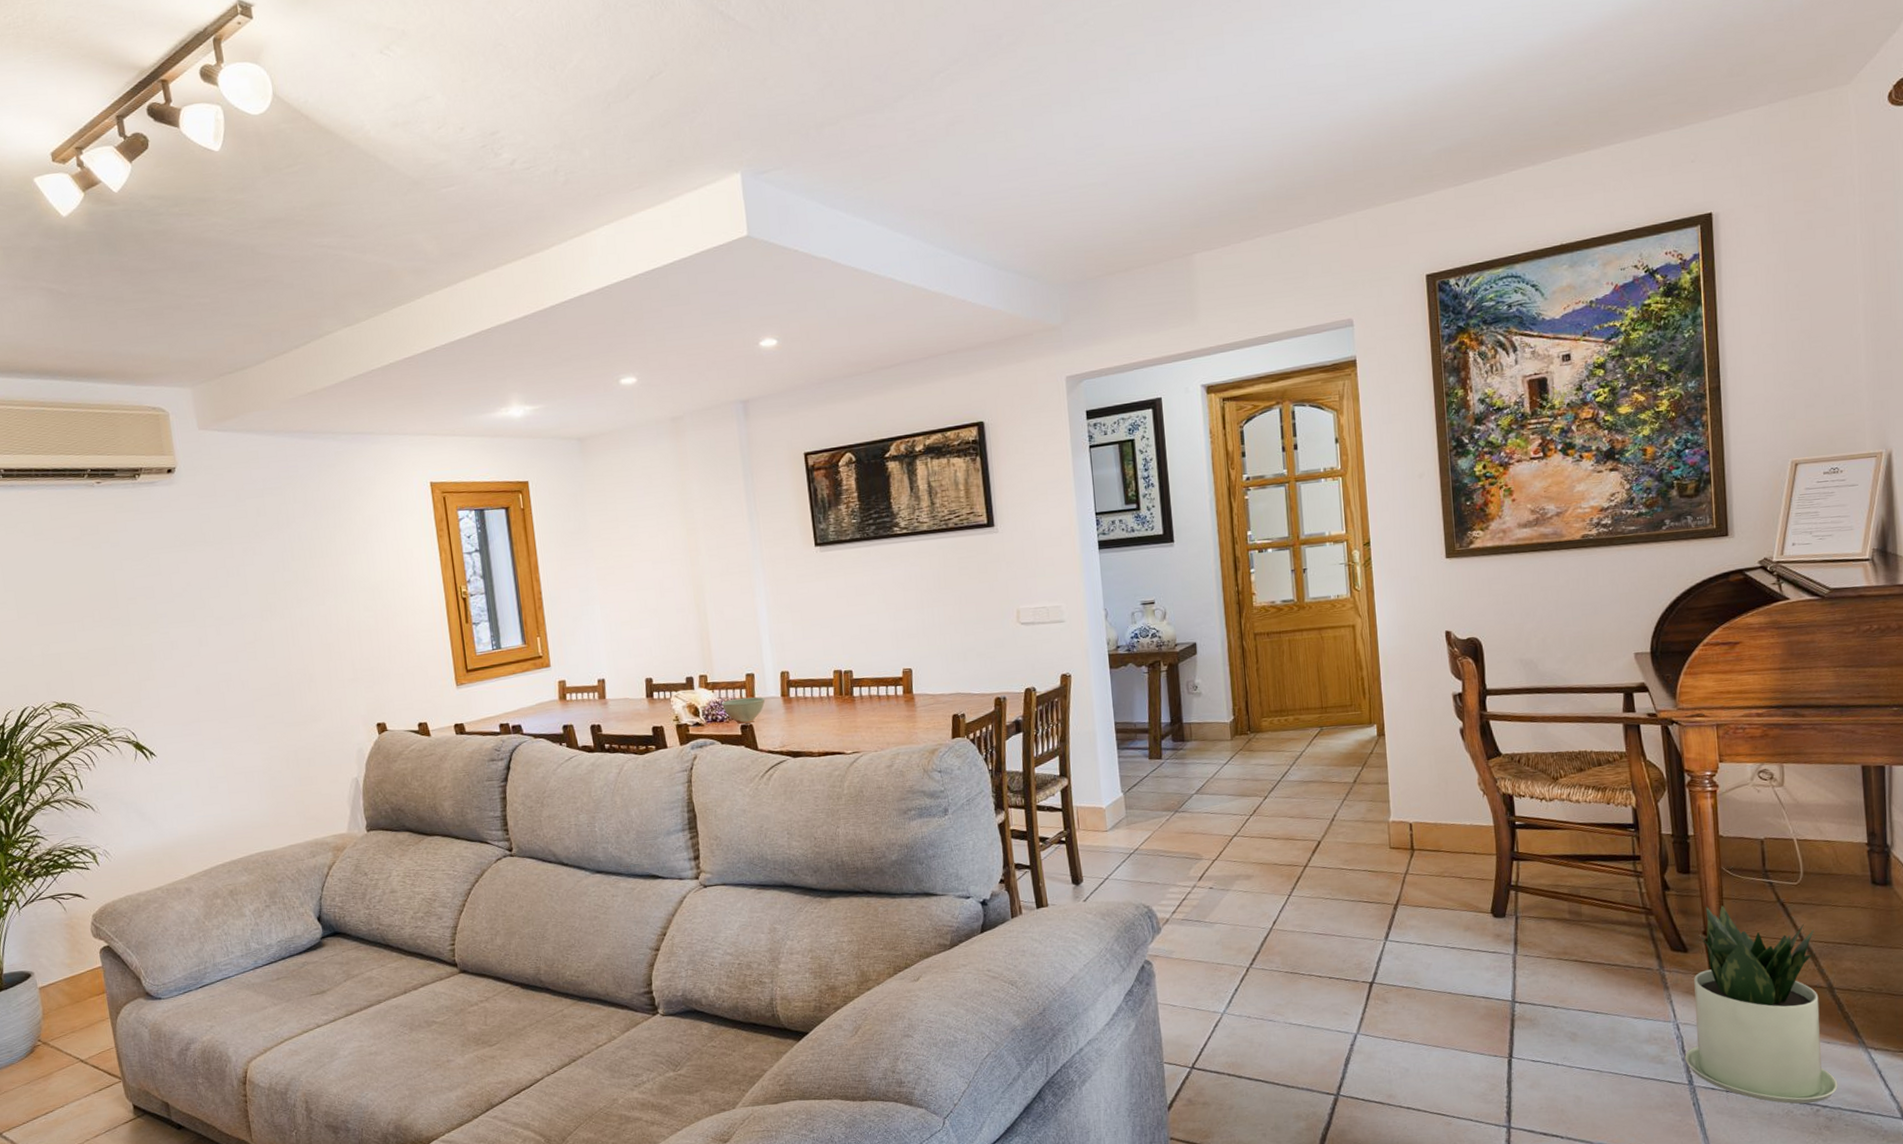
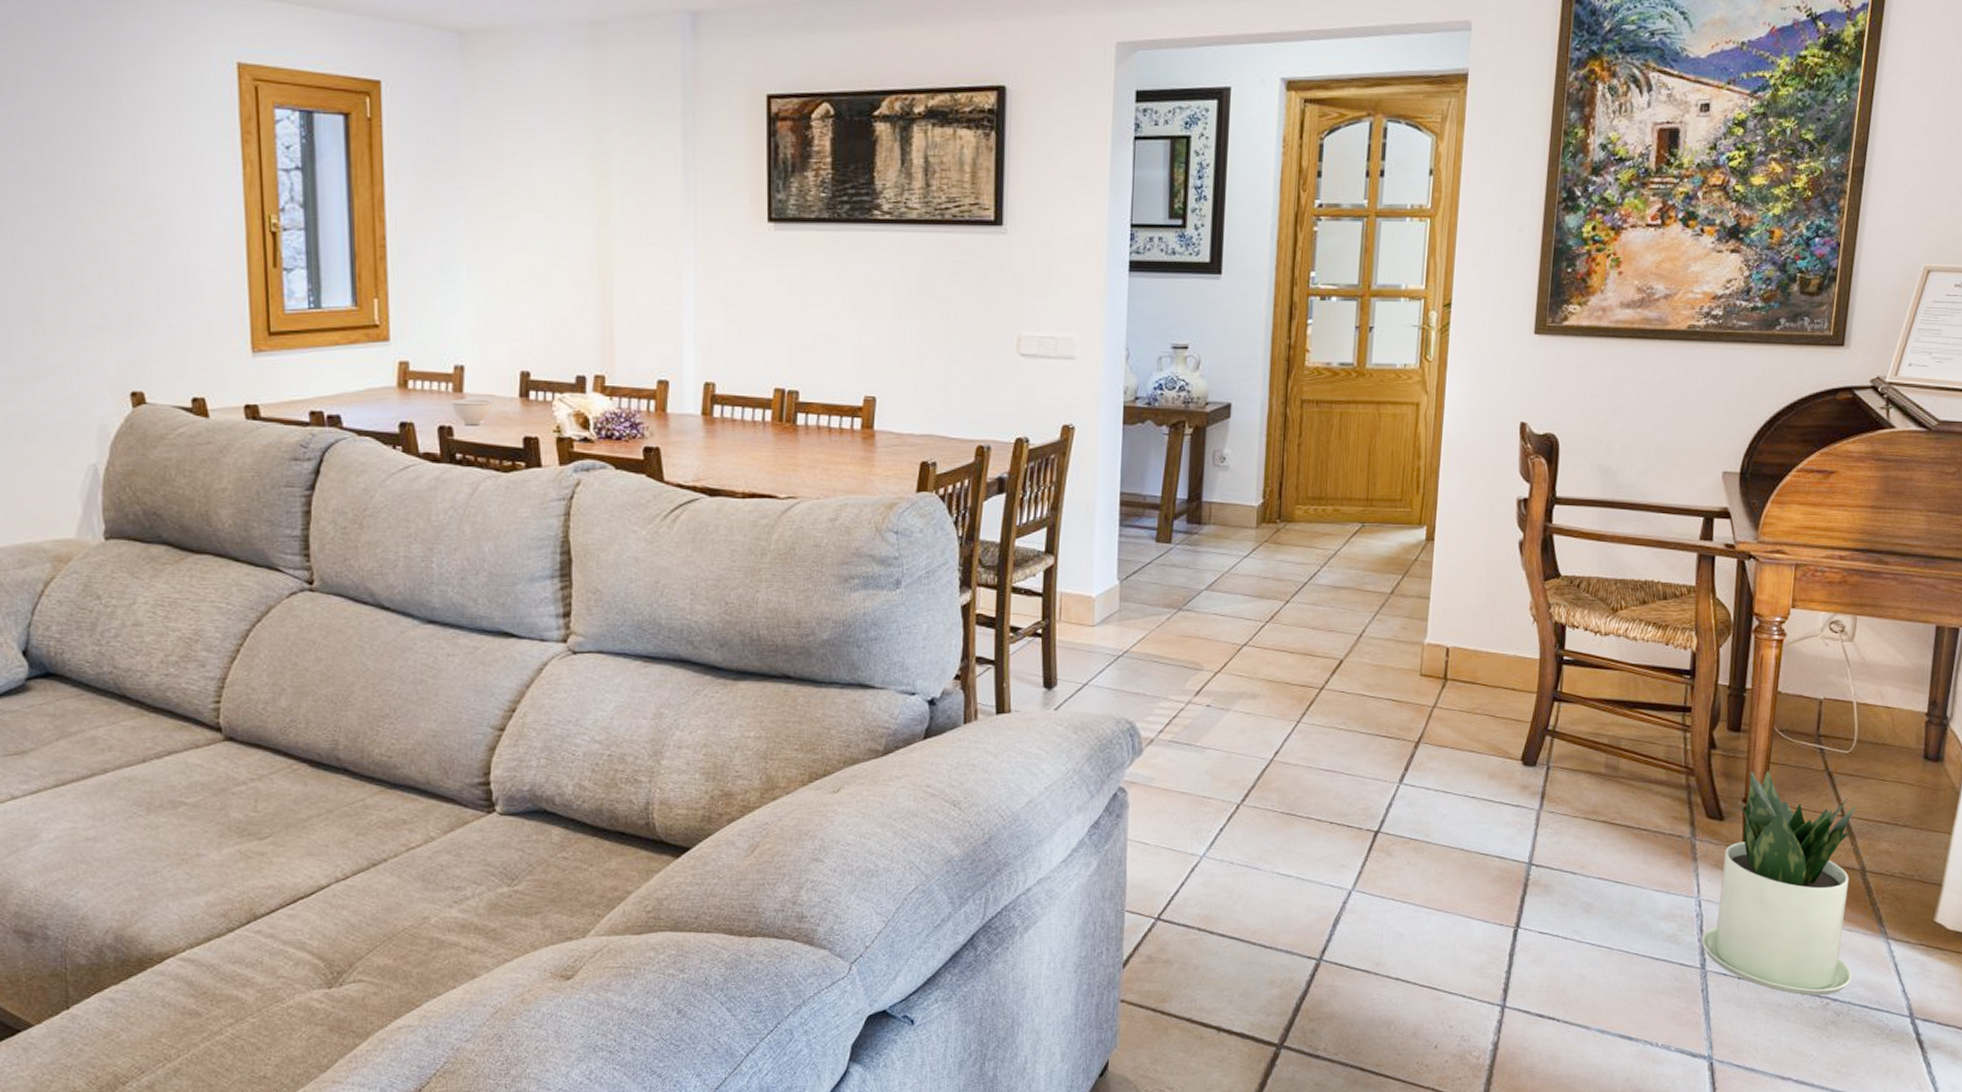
bowl: none [598,701,628,723] -> present [451,399,492,426]
bowl: present [721,697,766,725] -> none [620,411,680,447]

